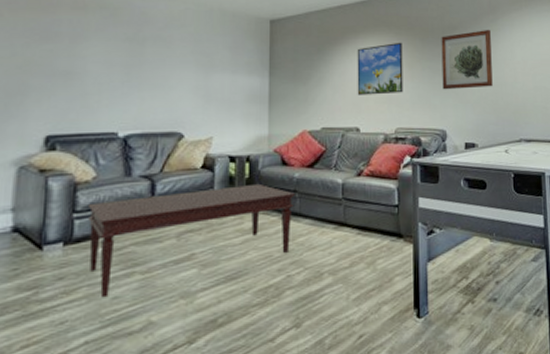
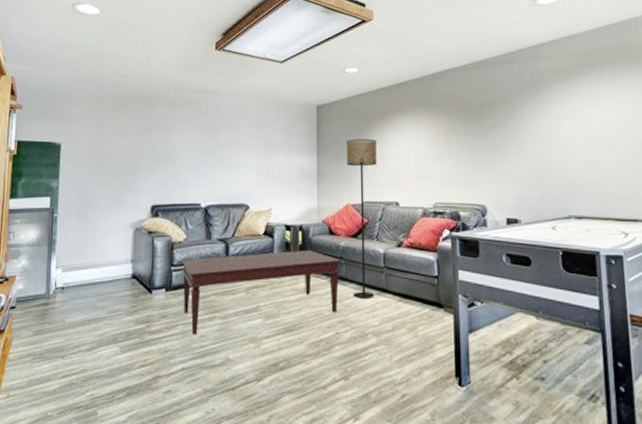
floor lamp: none [303,59,337,235] -> present [346,139,377,298]
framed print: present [357,42,403,95] -> none [395,120,441,171]
wall art: present [441,29,493,90] -> none [479,102,537,166]

